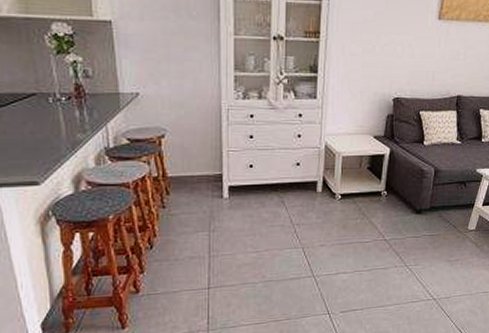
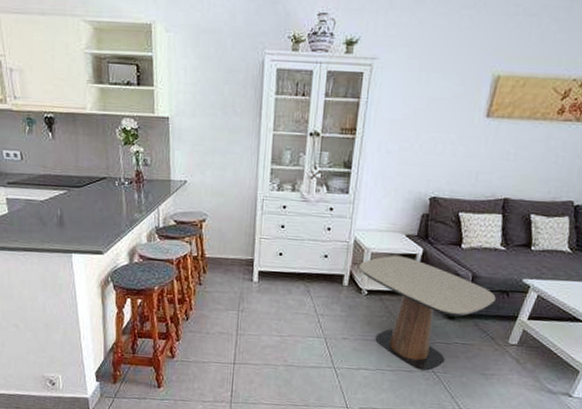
side table: none [332,158,455,266] -> present [359,256,496,371]

